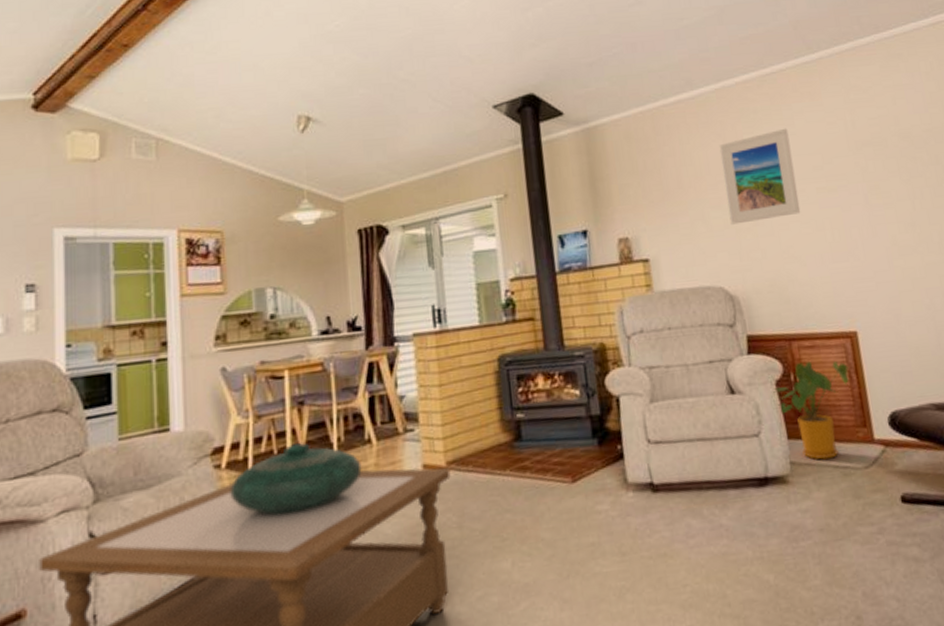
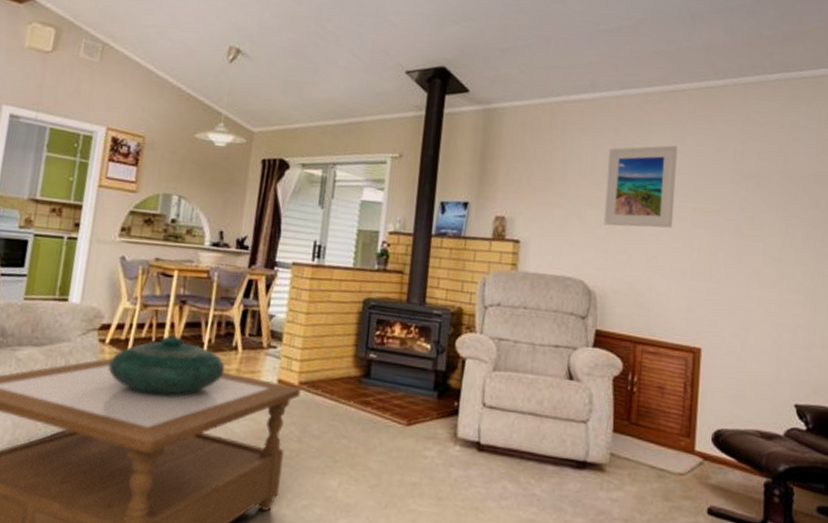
house plant: present [773,360,849,460] -> none [609,365,685,459]

